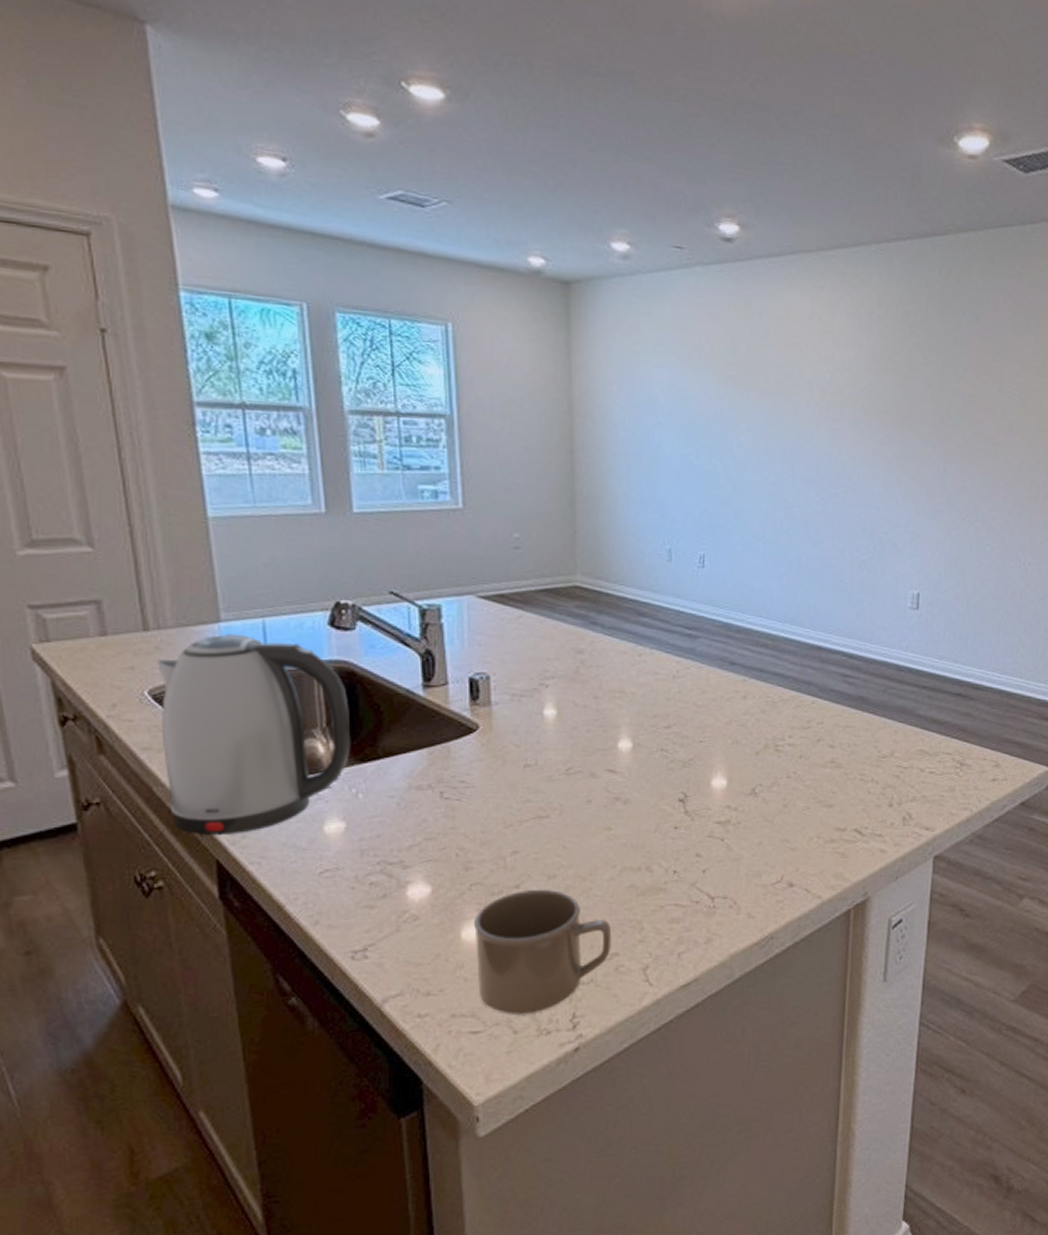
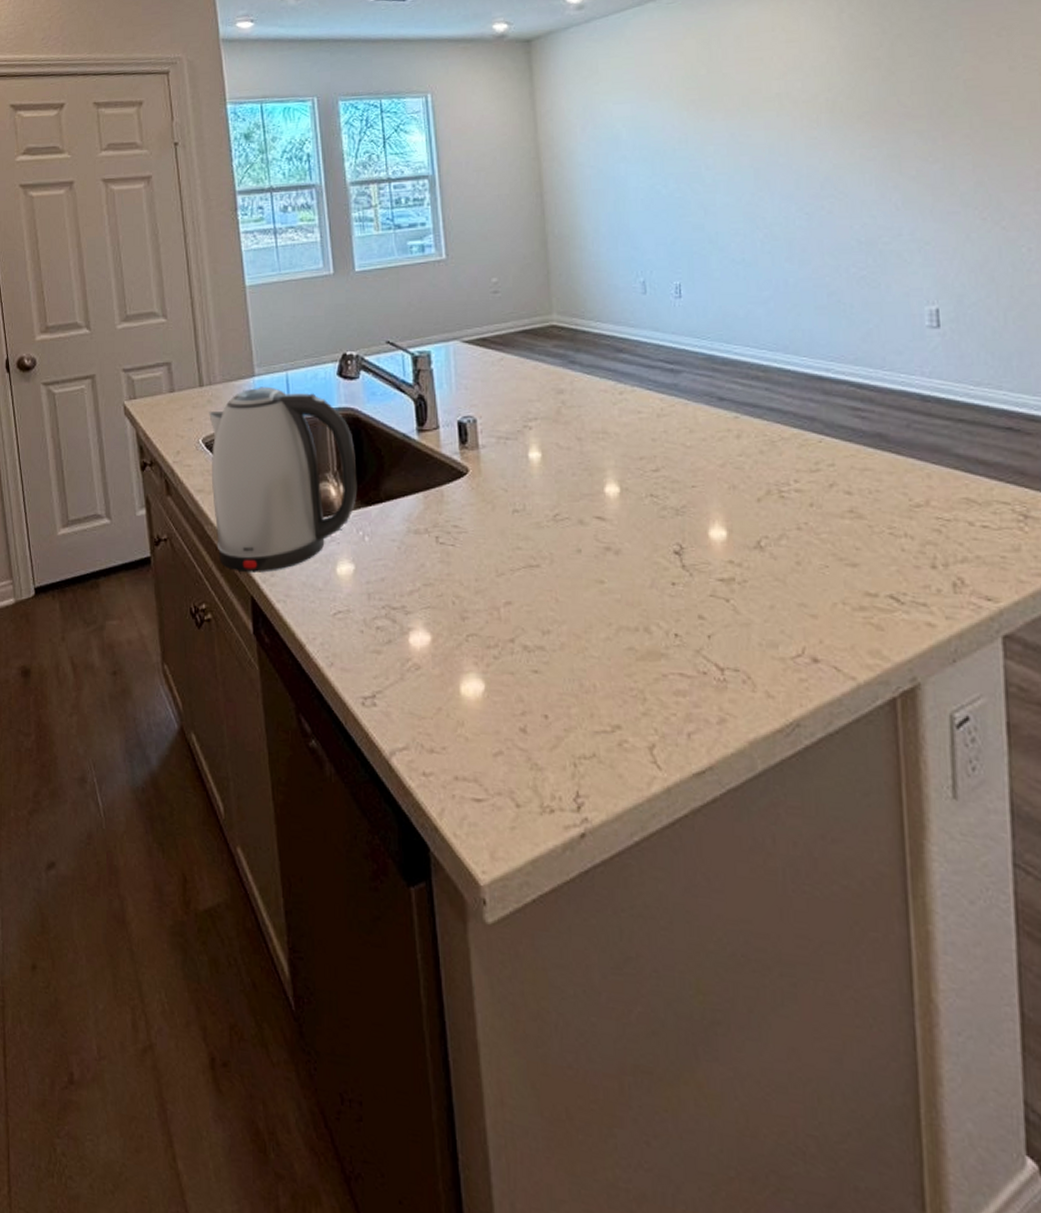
mug: present [474,889,612,1015] -> none [472,645,613,787]

